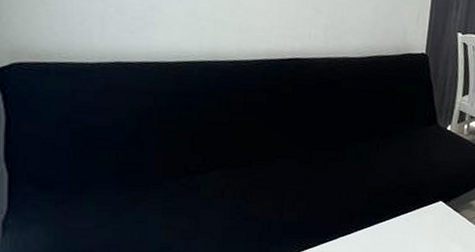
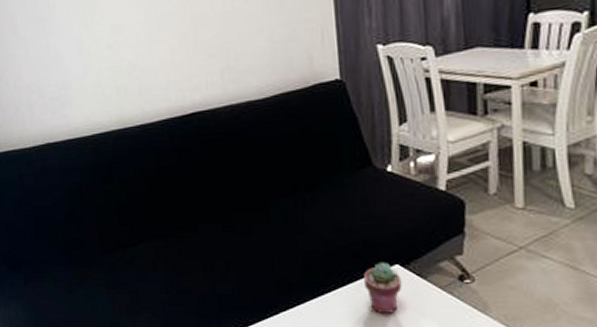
potted succulent: none [413,199,442,239] -> present [364,263,402,315]

